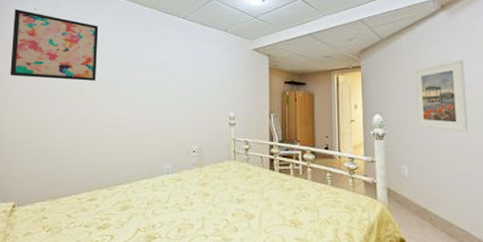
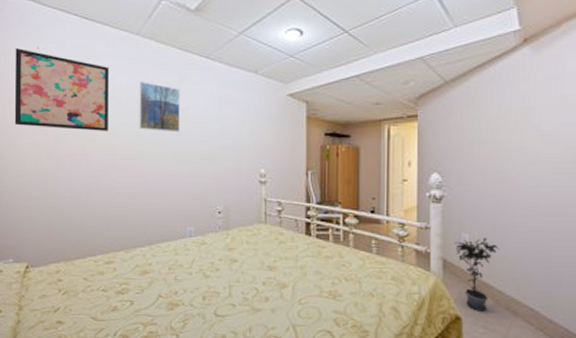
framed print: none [124,38,160,82] -> present [139,82,180,133]
potted plant: none [396,169,434,234] -> present [454,238,500,311]
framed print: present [414,60,469,132] -> none [483,107,548,196]

